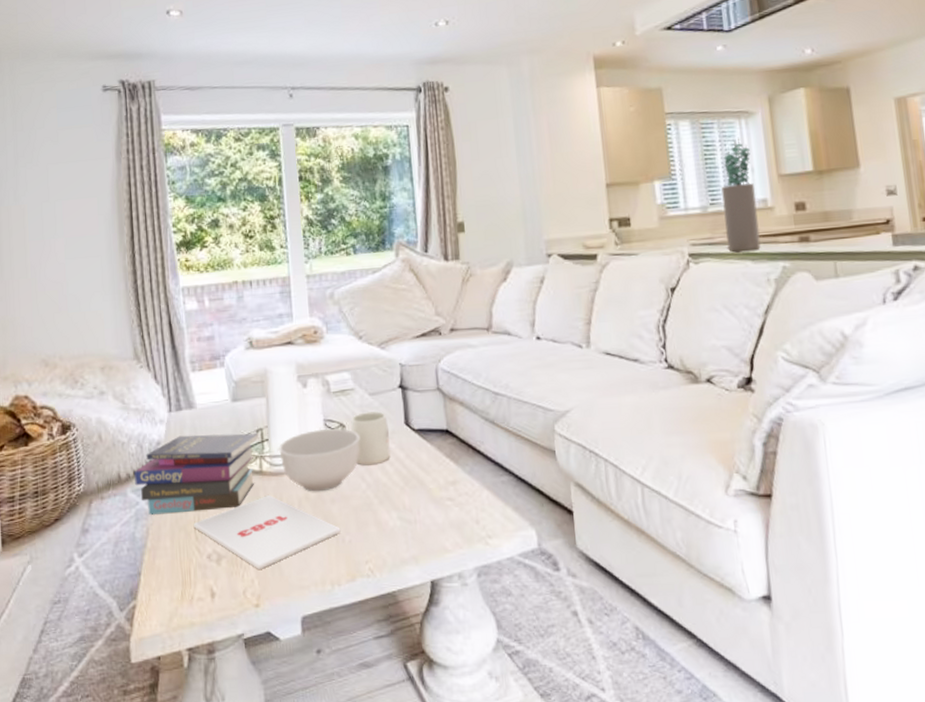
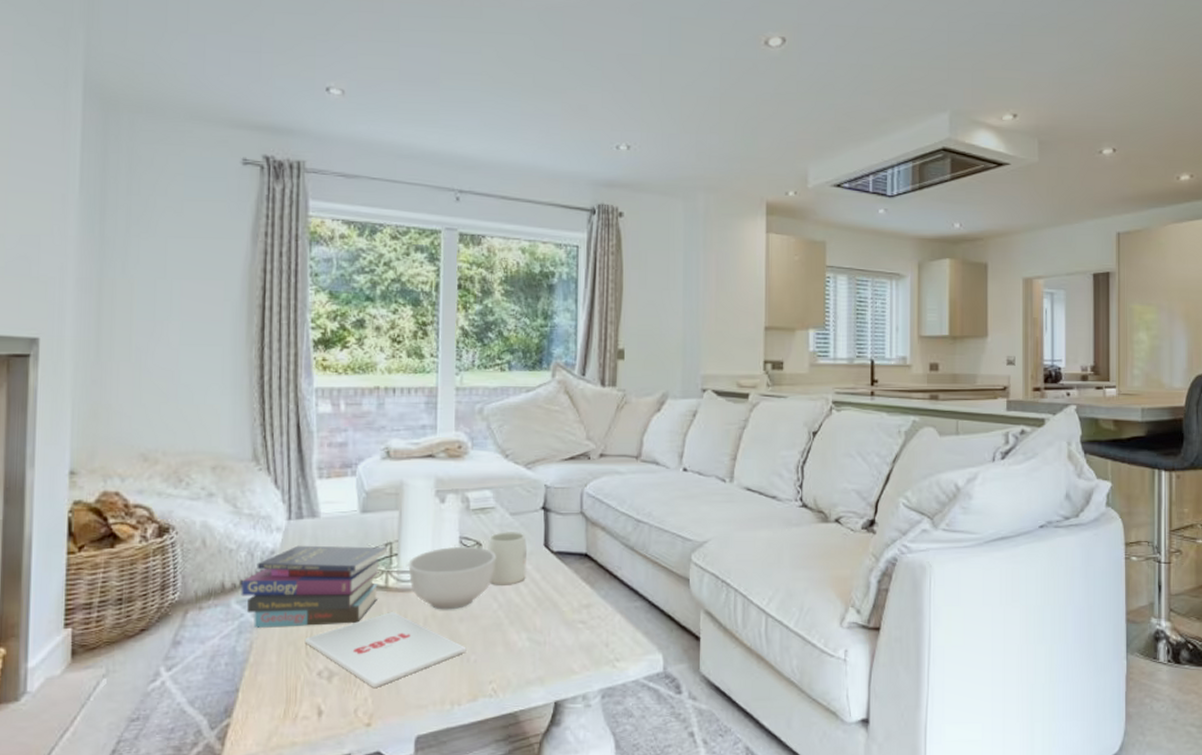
vase: present [721,138,761,253] -> none [868,298,897,404]

